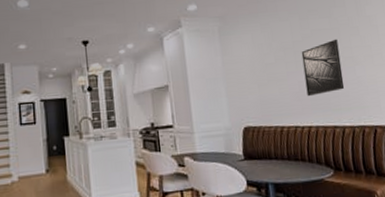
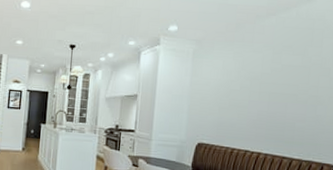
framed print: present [301,39,345,97] -> none [263,76,306,126]

